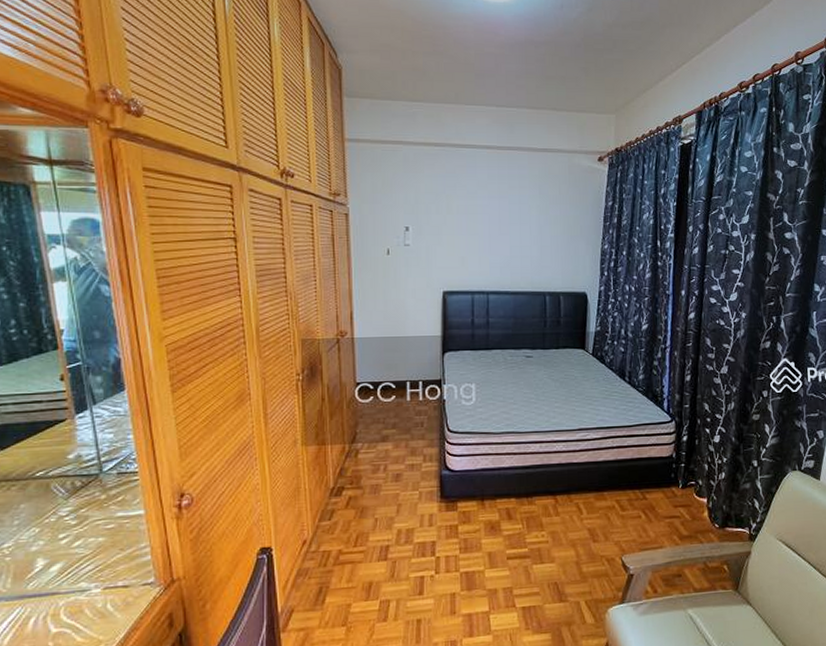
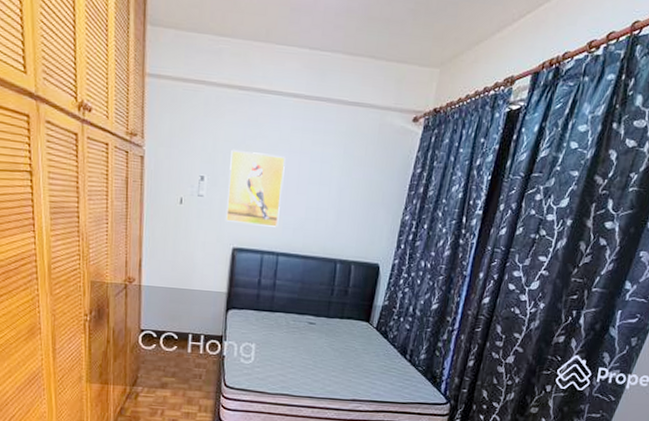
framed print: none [433,199,486,268] -> present [226,149,286,227]

